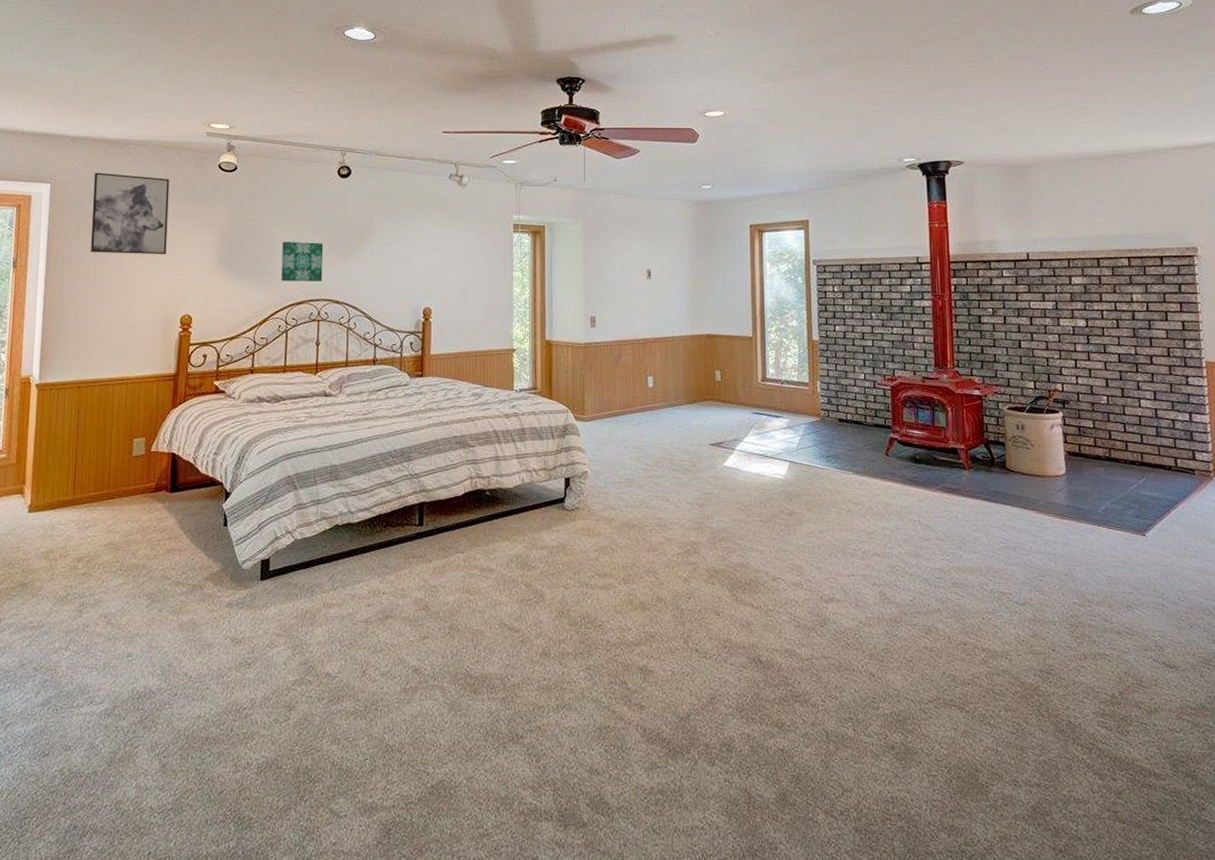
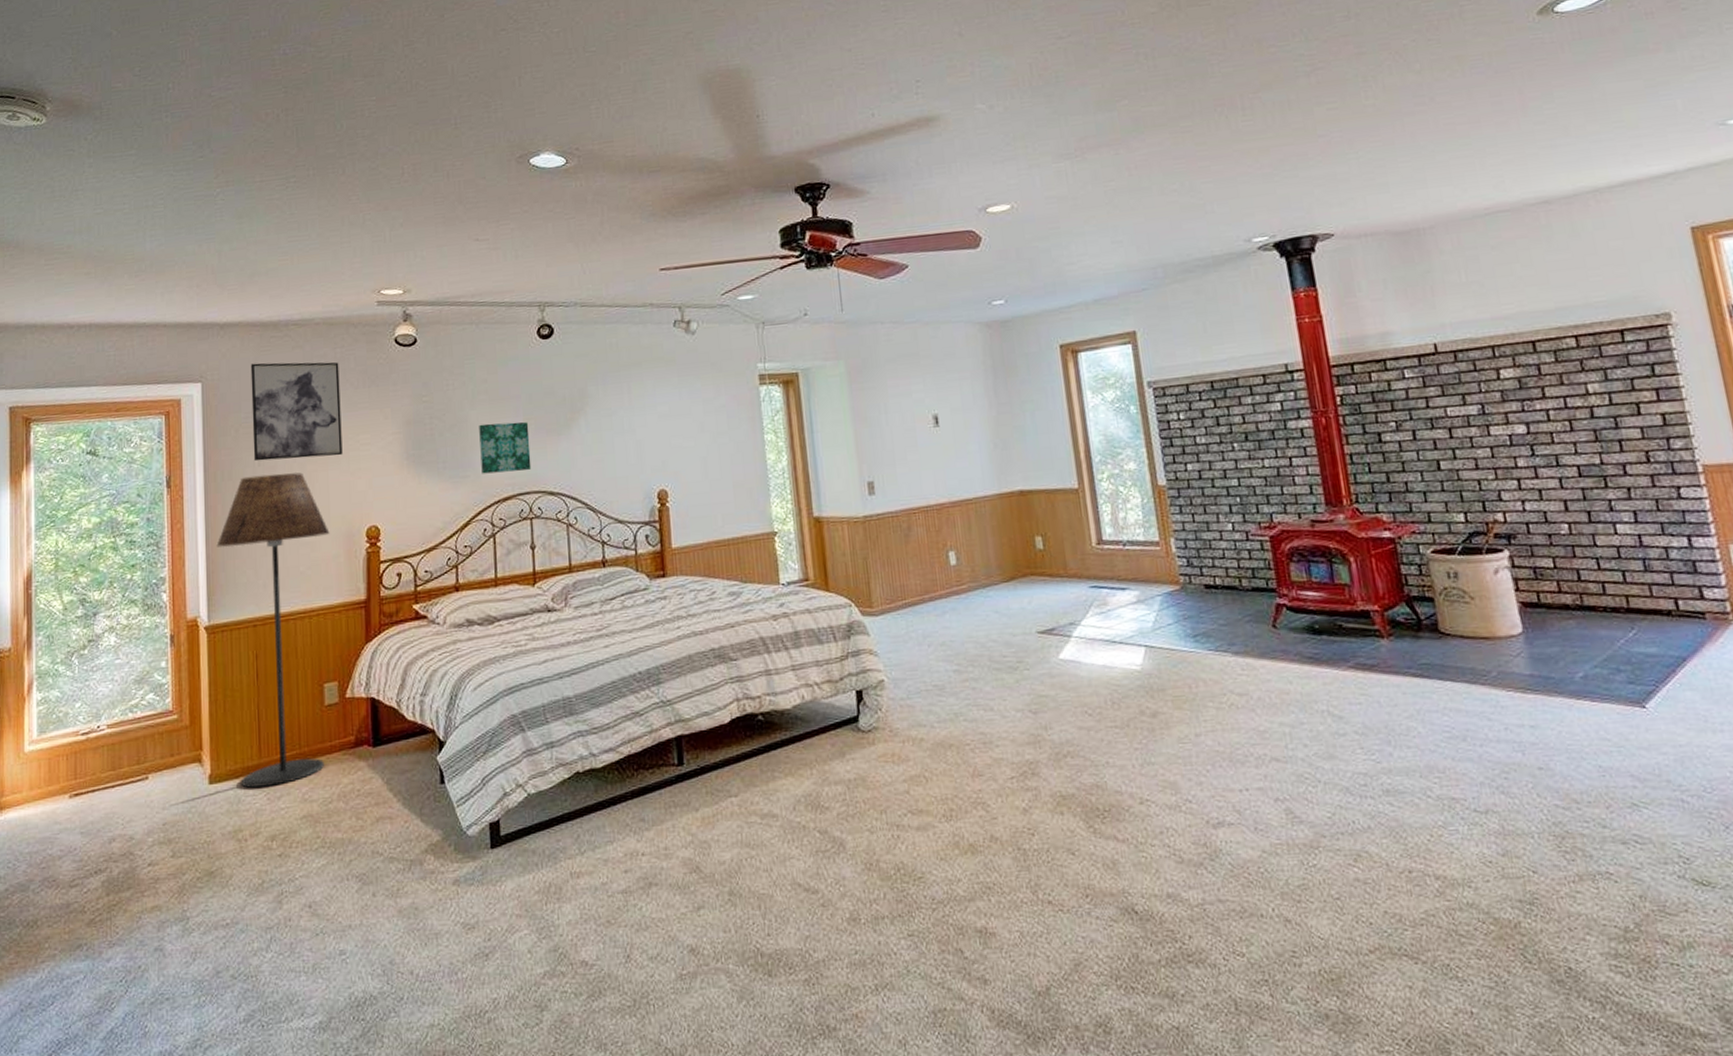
floor lamp: none [52,265,150,518] -> present [216,472,330,788]

